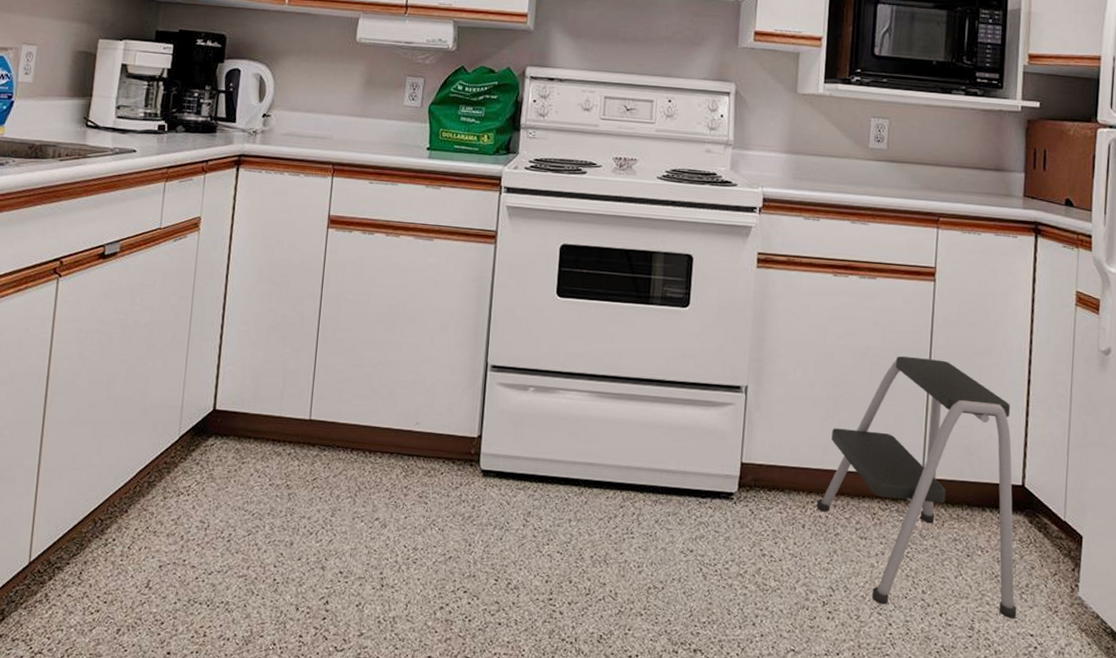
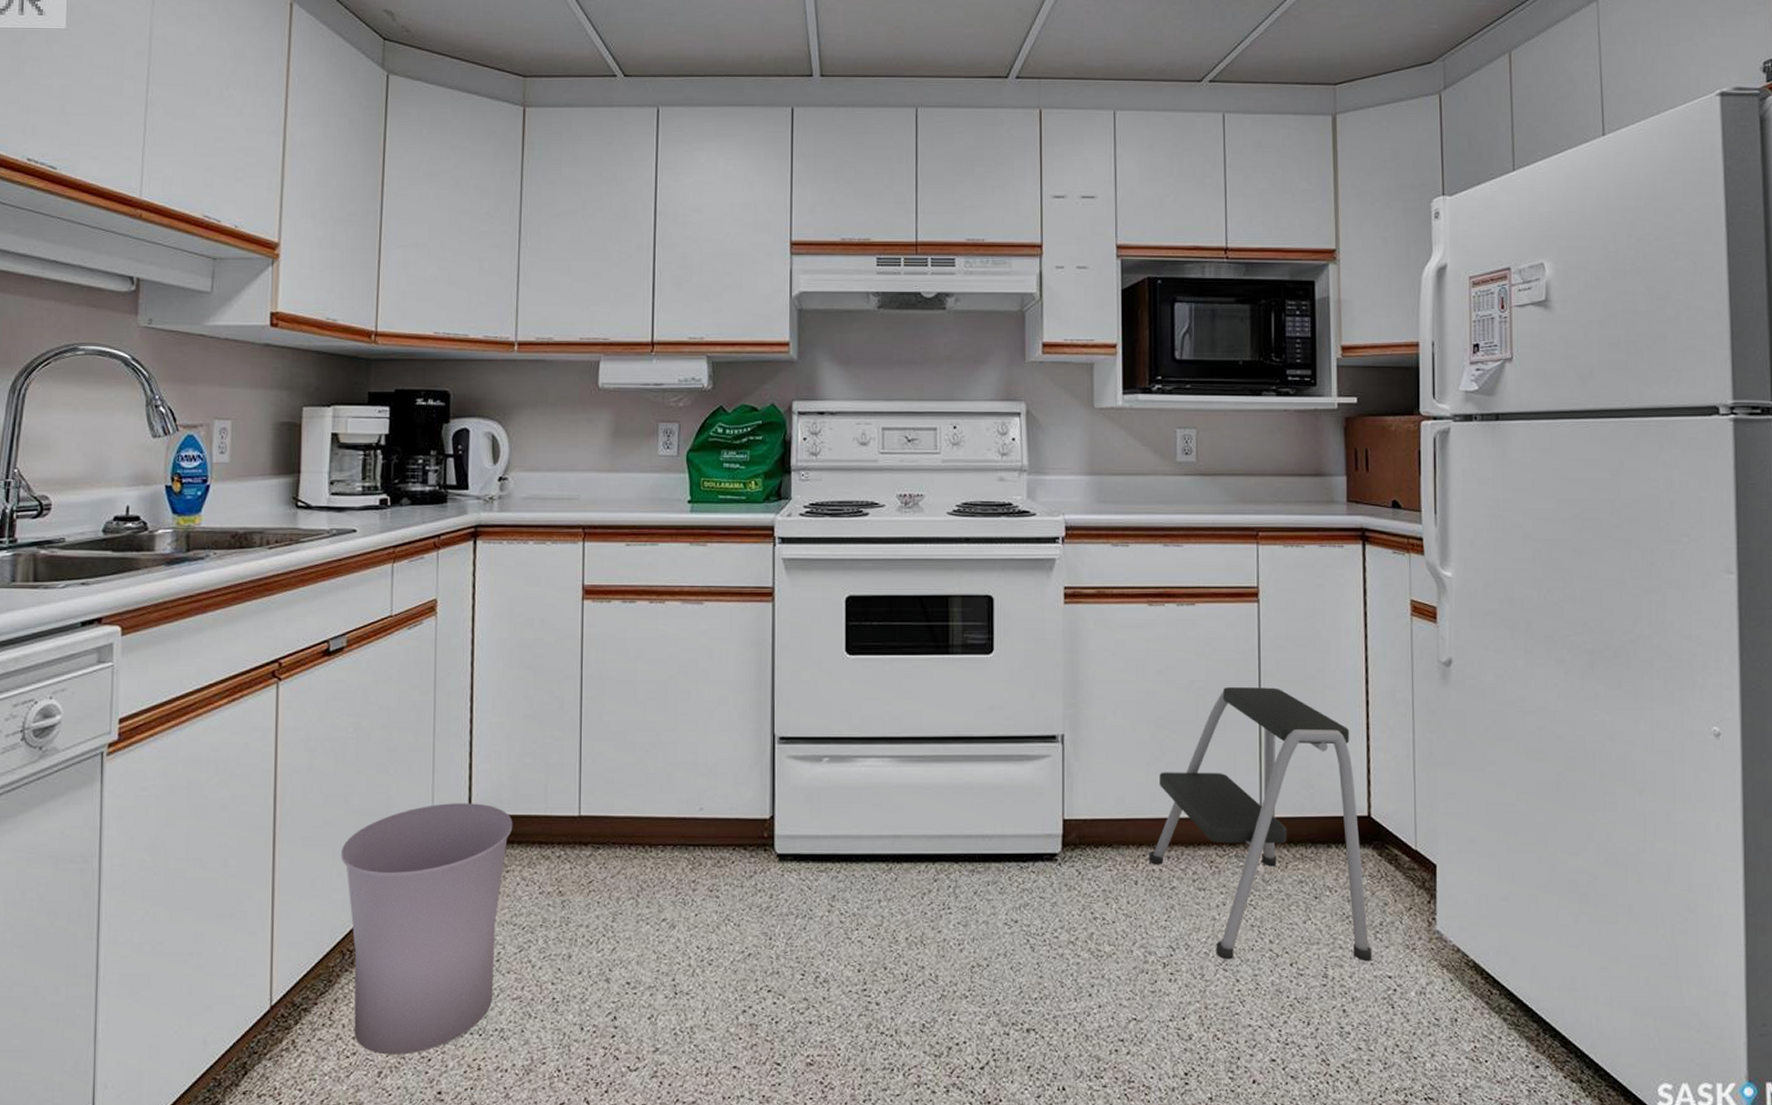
waste bin: none [99,397,252,616] -> present [340,803,513,1055]

